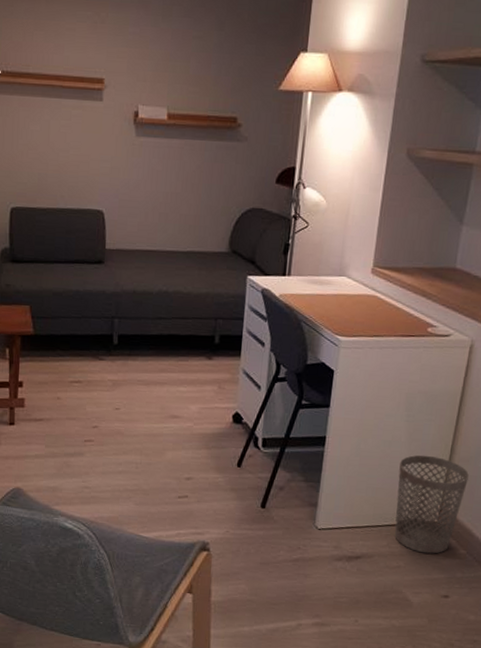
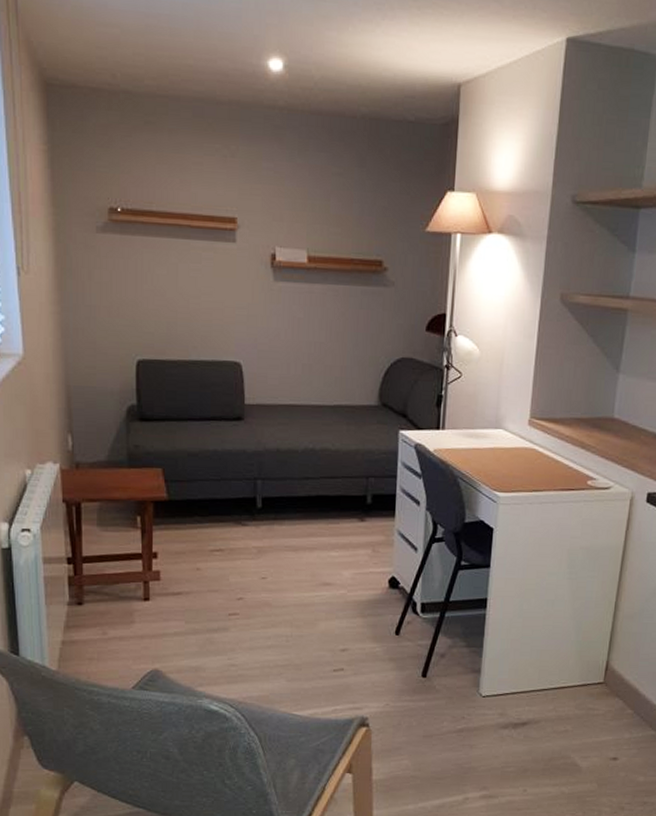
wastebasket: present [394,455,469,554] -> none [560,613,634,716]

